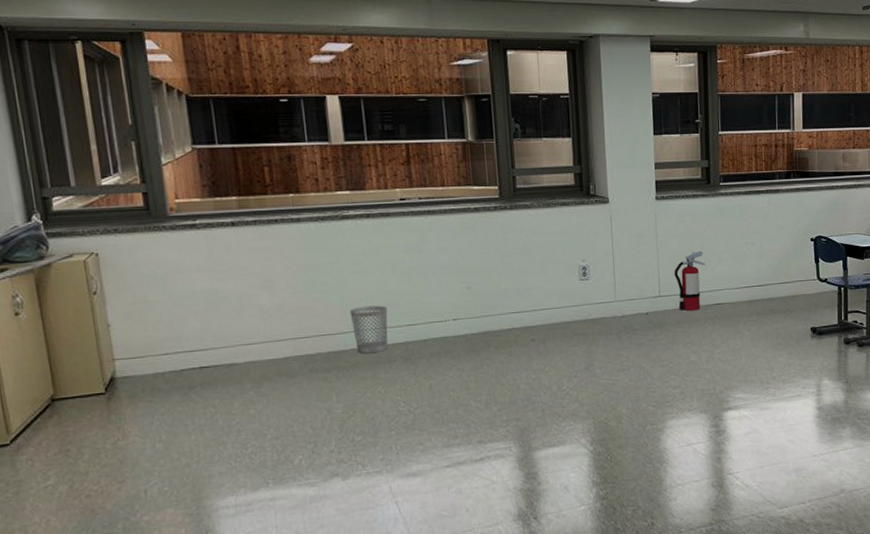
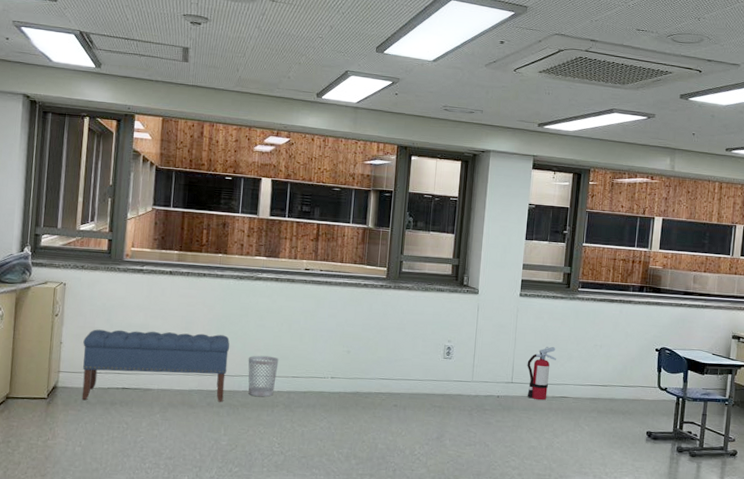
bench: none [137,289,329,388] -> present [81,329,230,402]

